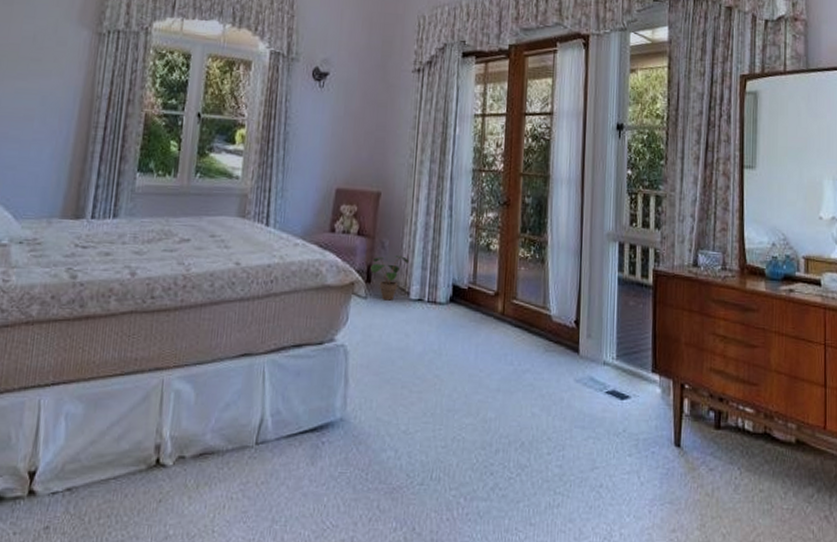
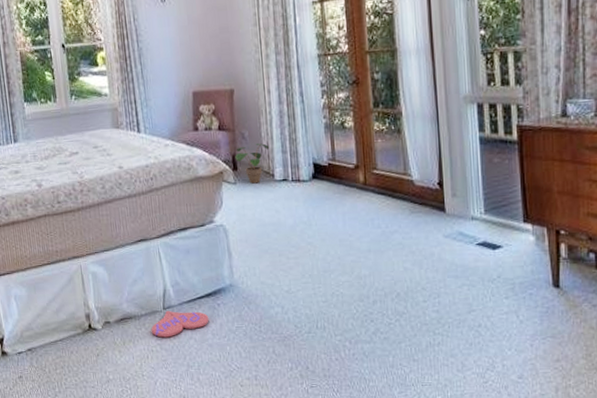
slippers: none [235,446,309,482] -> present [151,310,209,338]

